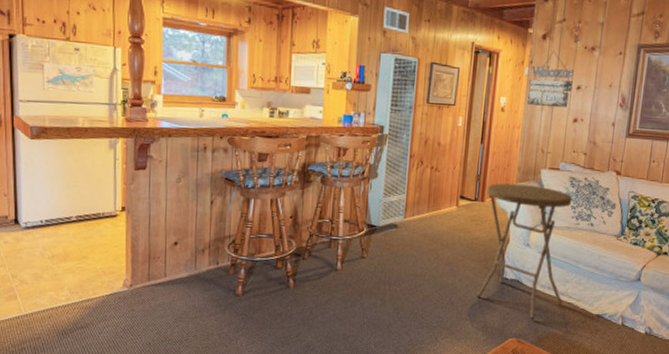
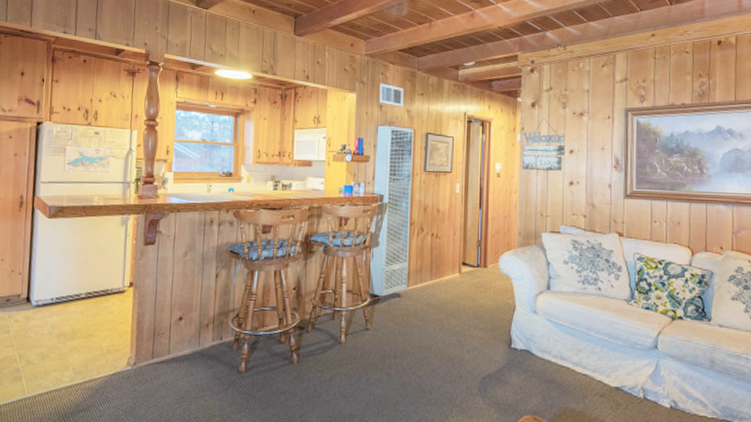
side table: present [477,183,573,320] -> none [486,248,577,394]

